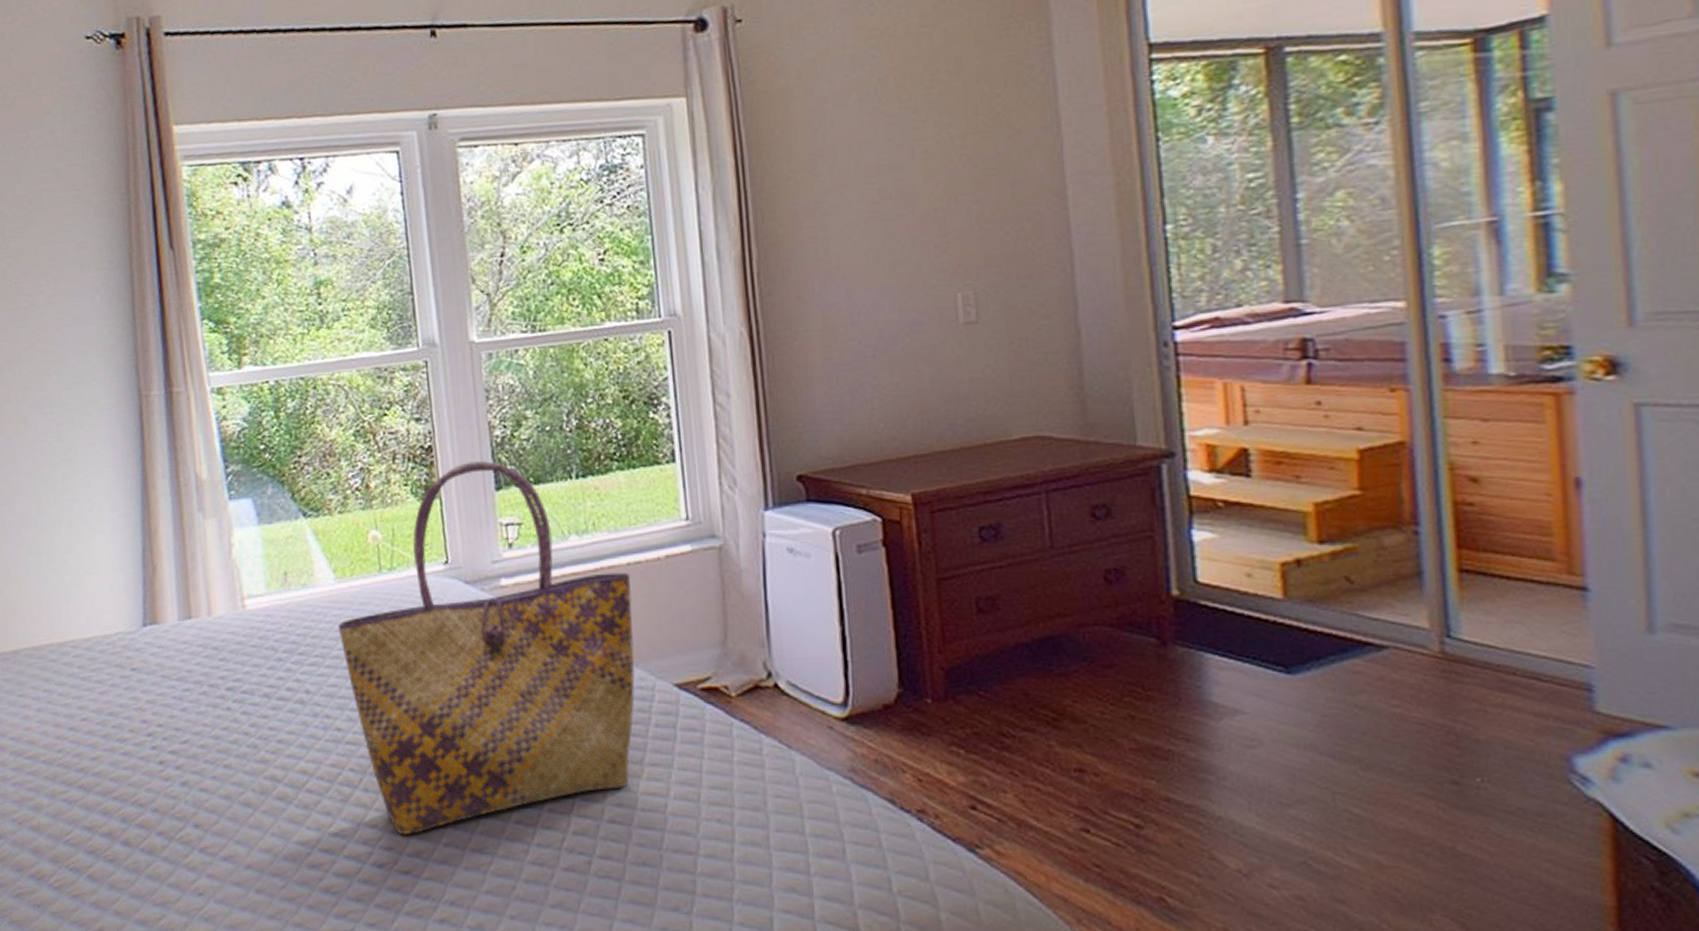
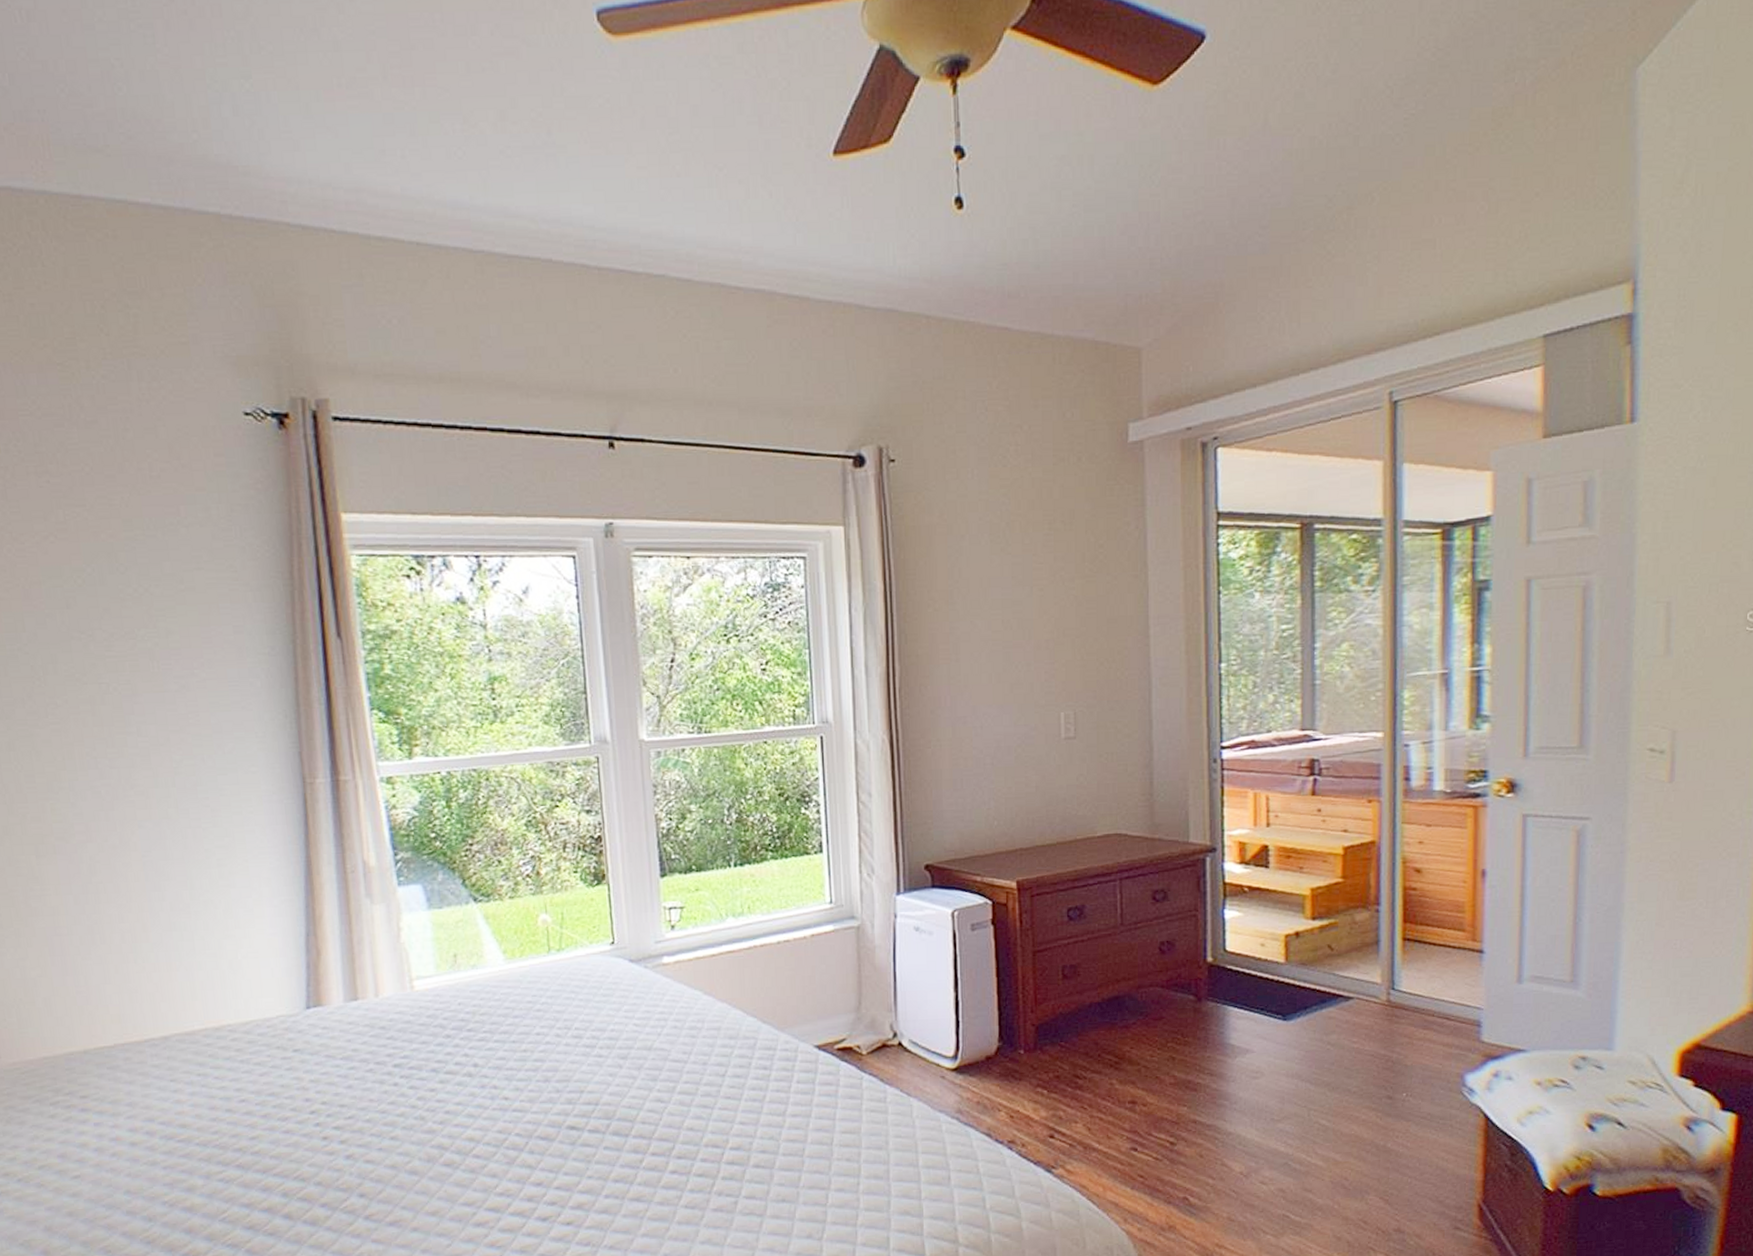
tote bag: present [337,460,636,835] -> none [506,849,782,1191]

